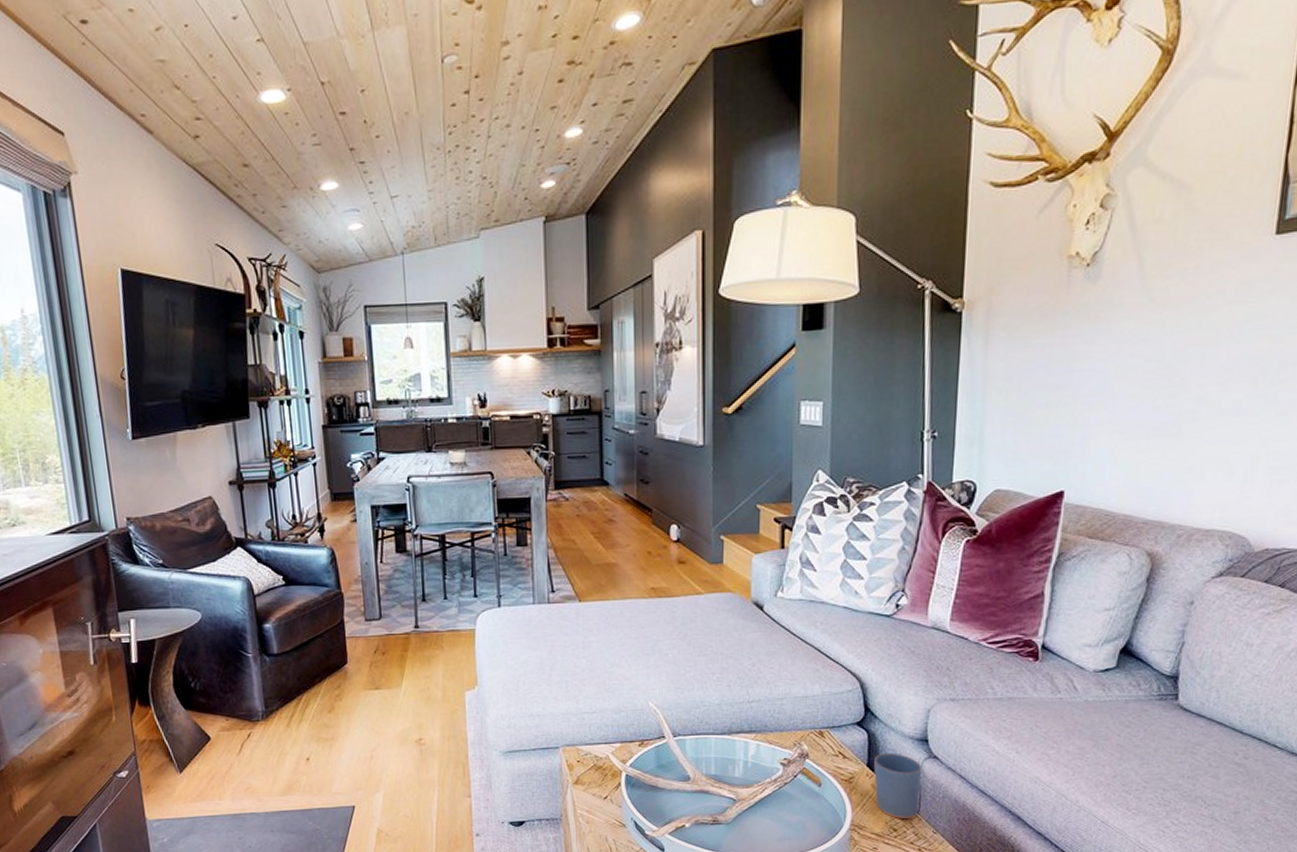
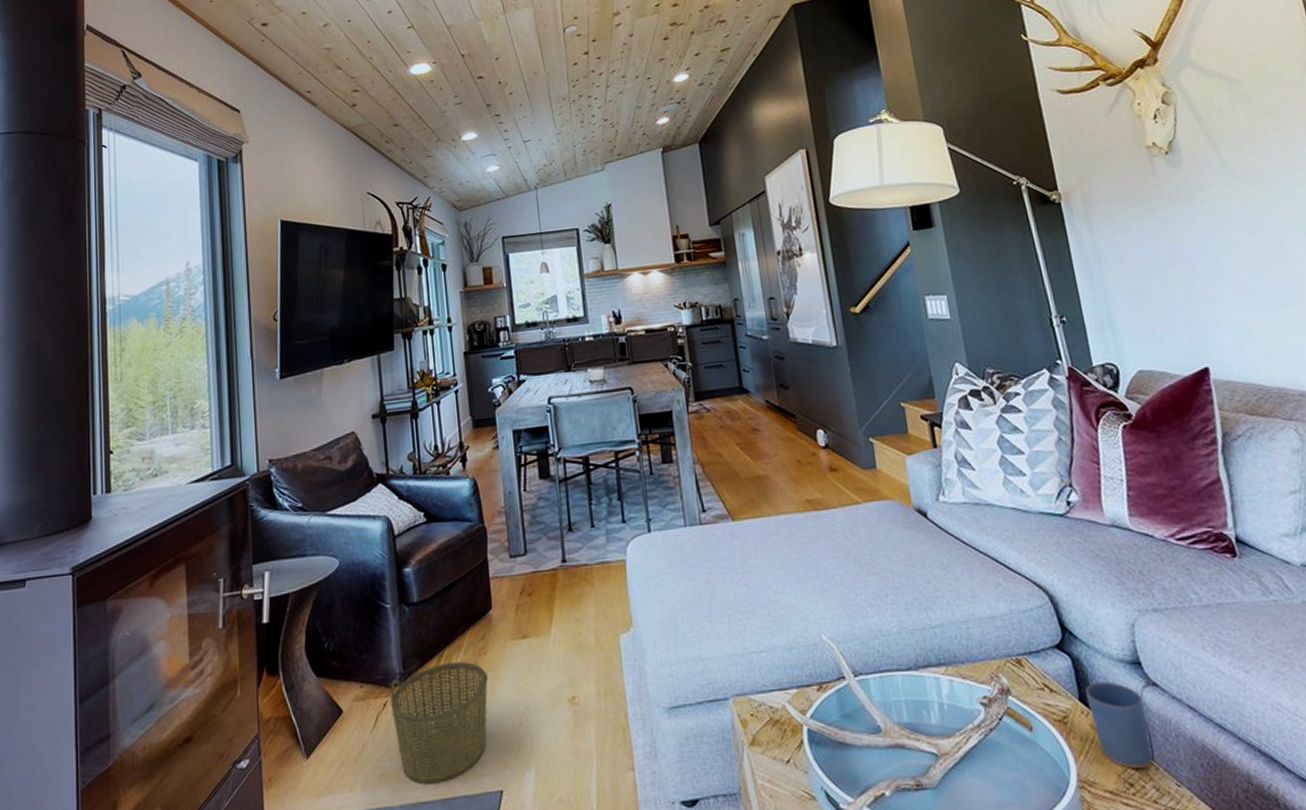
basket: none [253,704,343,798] -> present [390,661,488,785]

